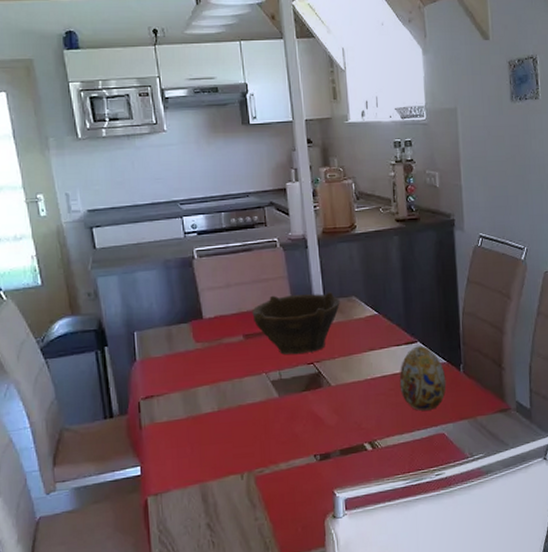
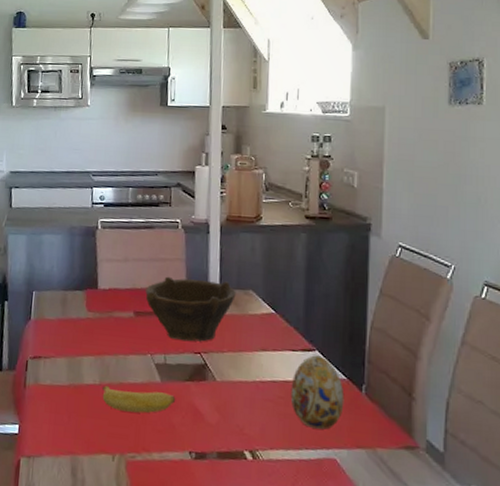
banana: none [222,406,296,432] -> present [102,385,176,413]

